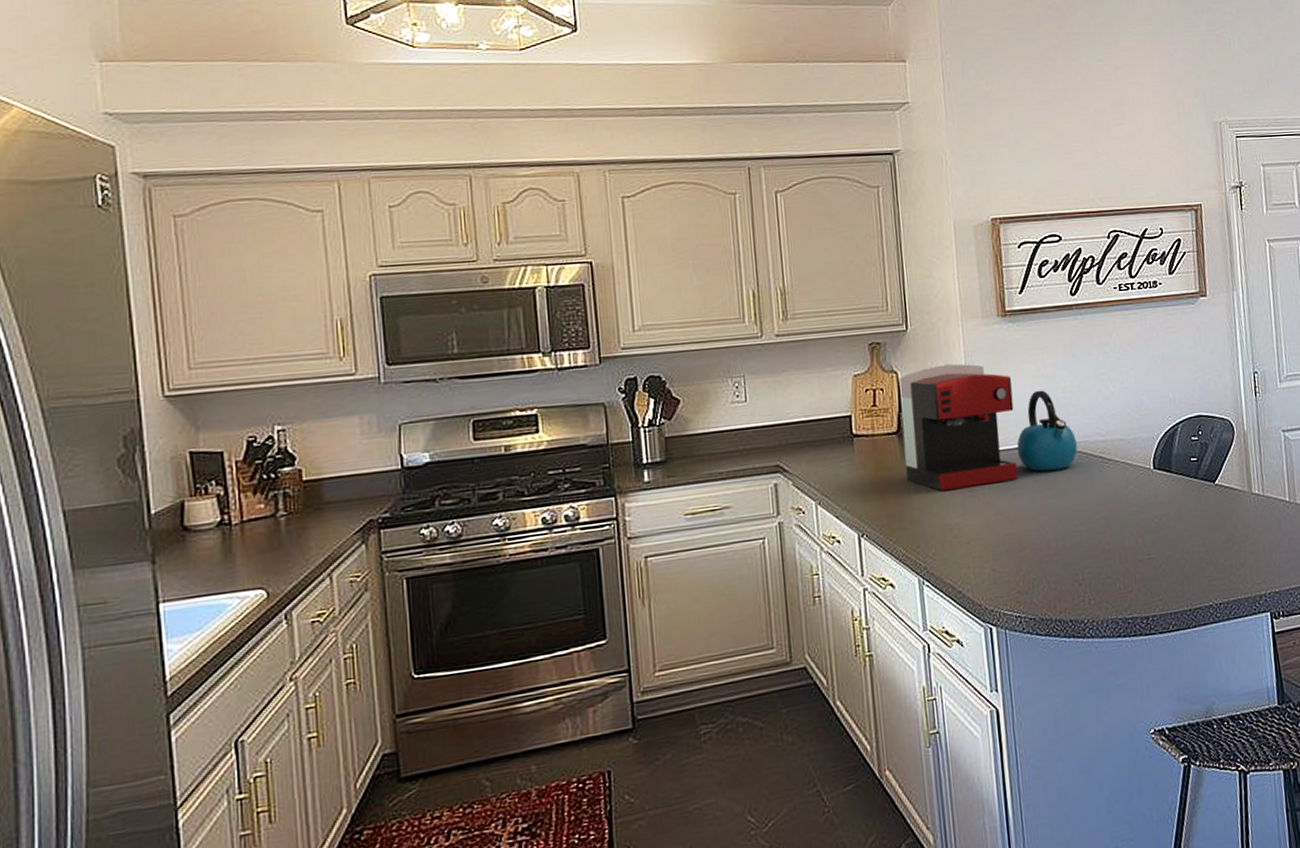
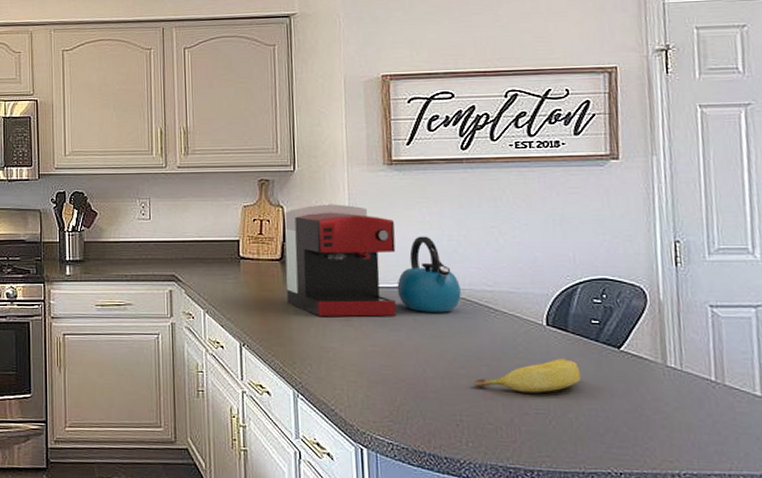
banana: none [1092,500,1185,542] -> present [473,358,581,393]

